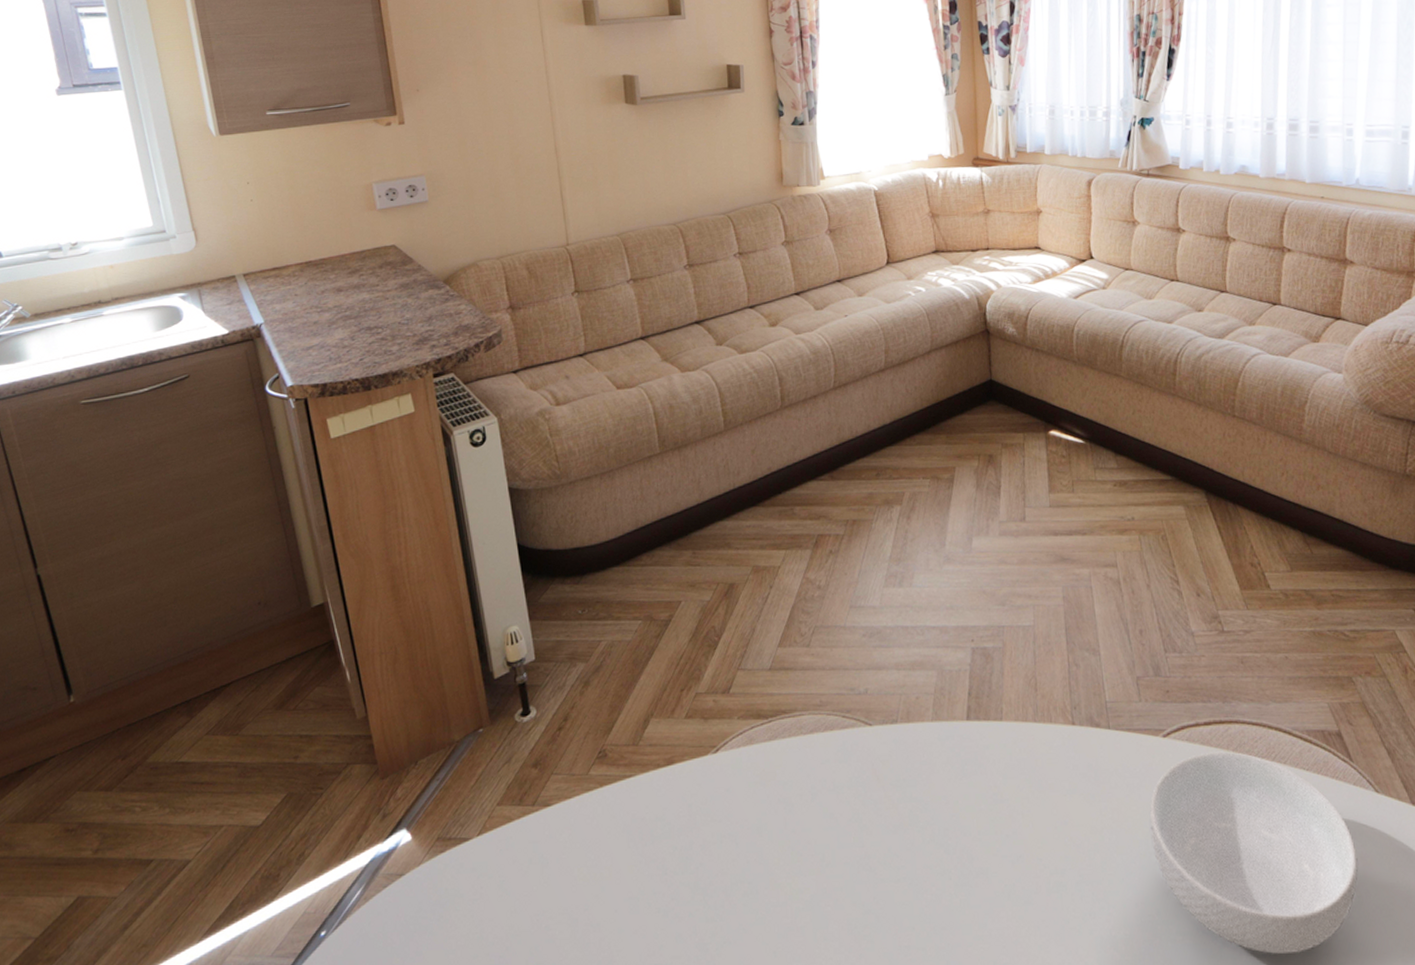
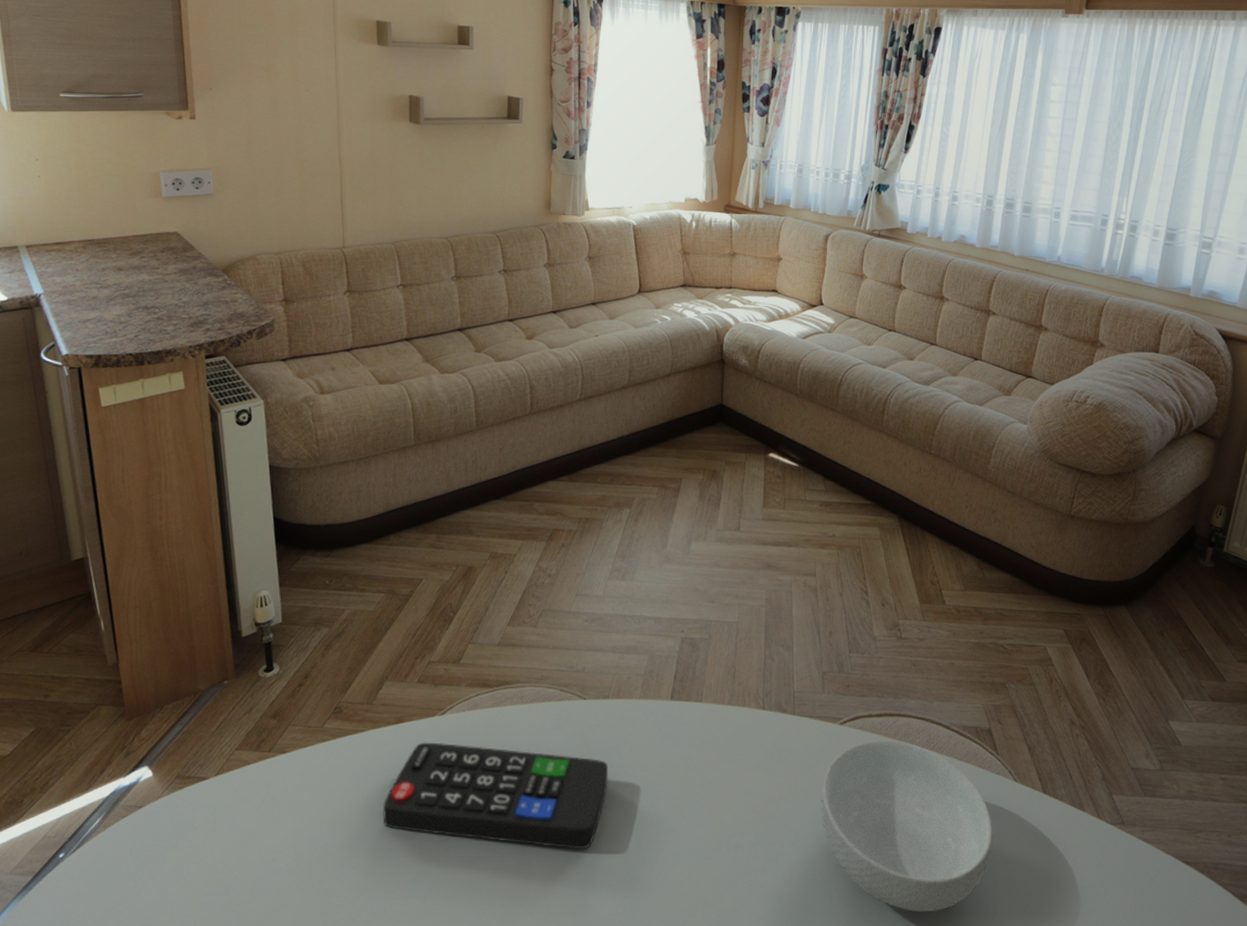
remote control: none [660,784,906,899] -> present [383,742,609,849]

